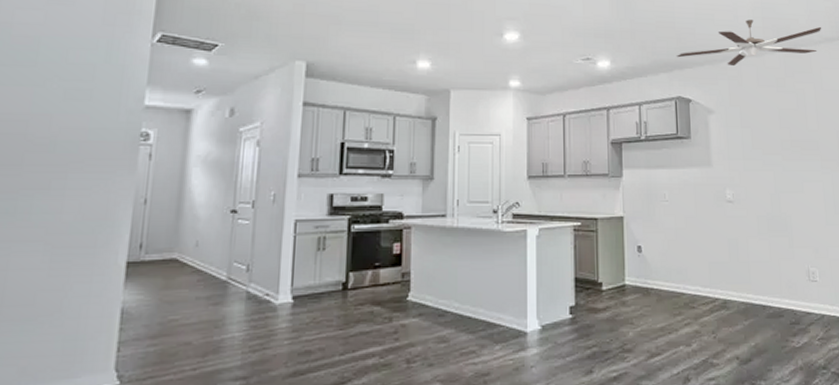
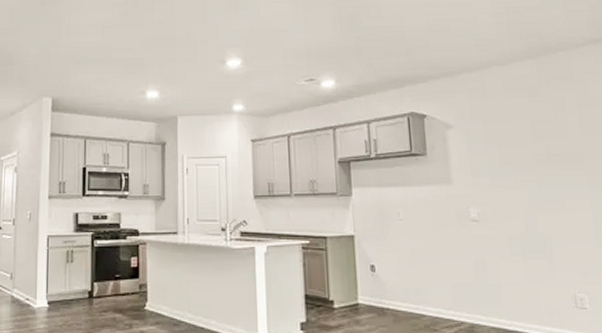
ceiling fan: present [676,19,822,67] -> none [407,27,585,78]

